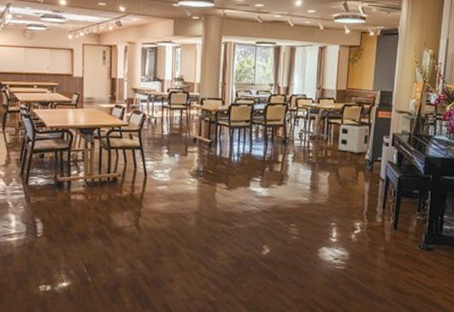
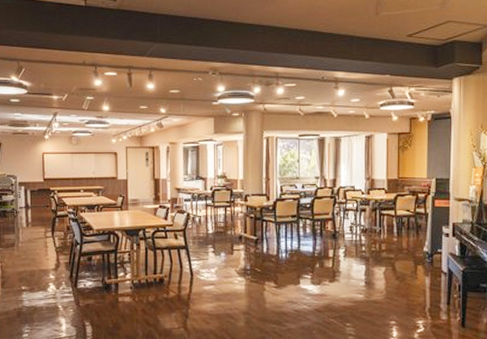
air purifier: present [338,124,369,153] -> none [392,215,426,246]

